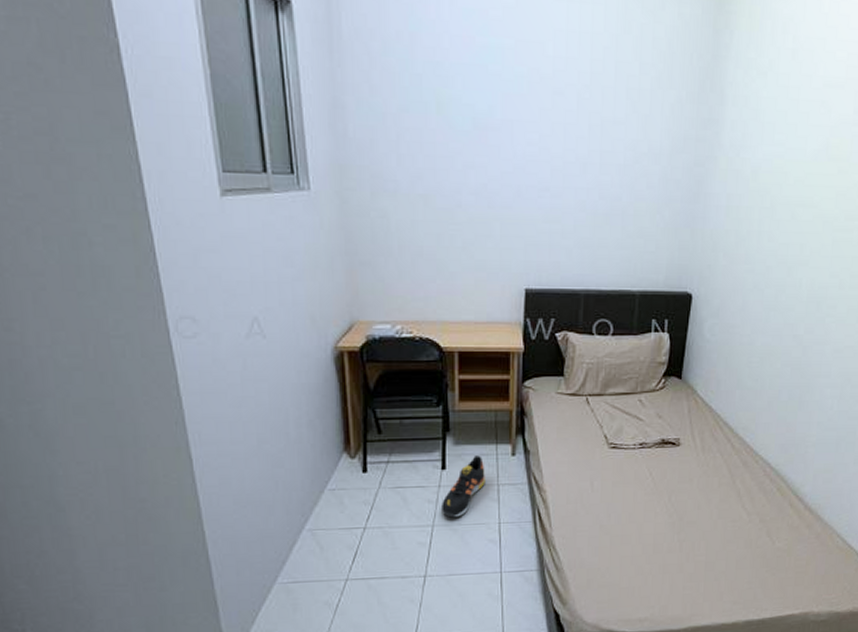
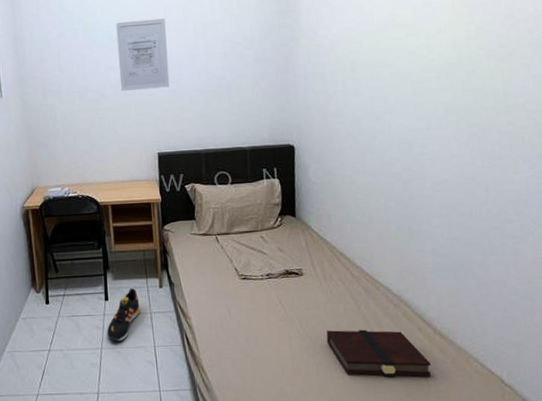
wall art: none [483,101,552,203] -> present [116,18,170,91]
book: none [694,504,795,554] -> present [326,329,431,378]

